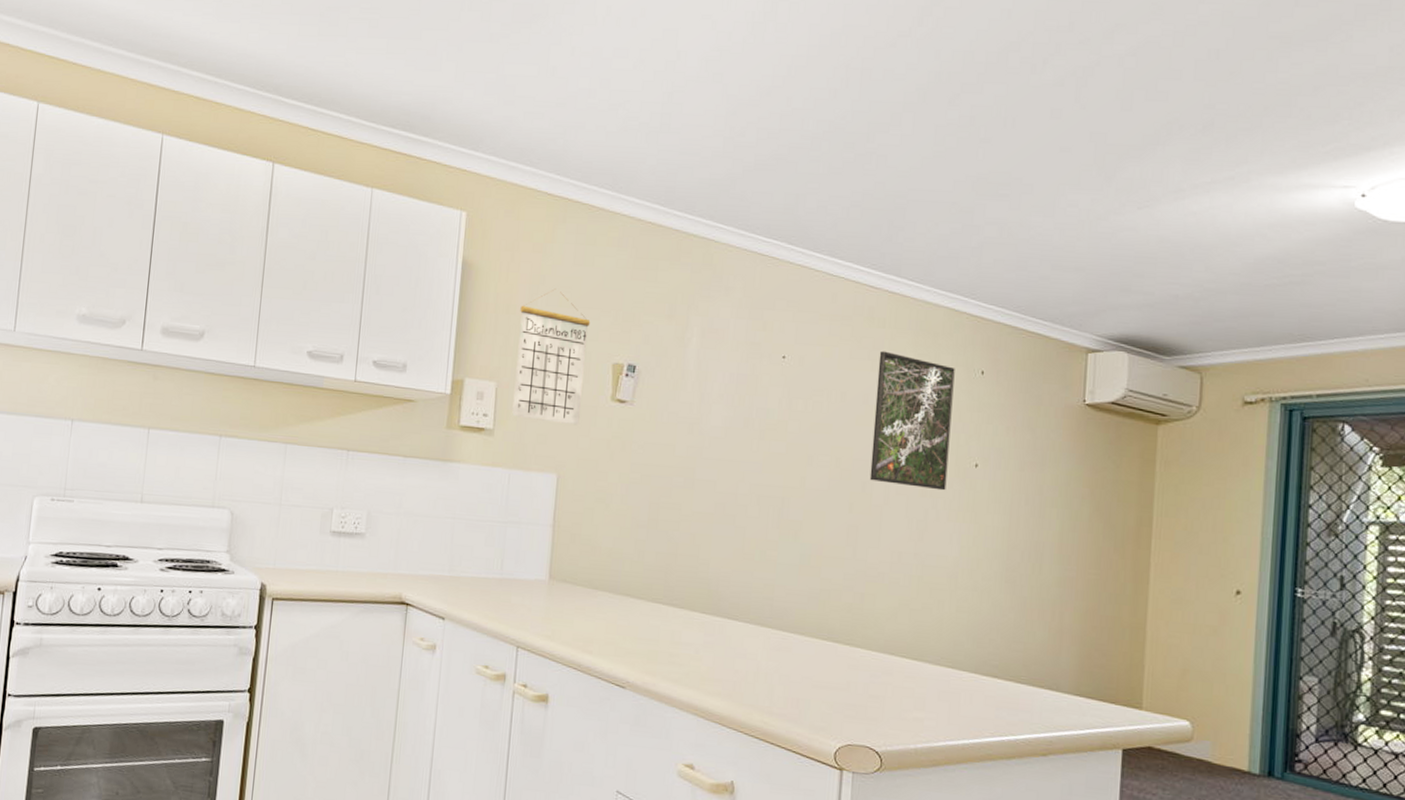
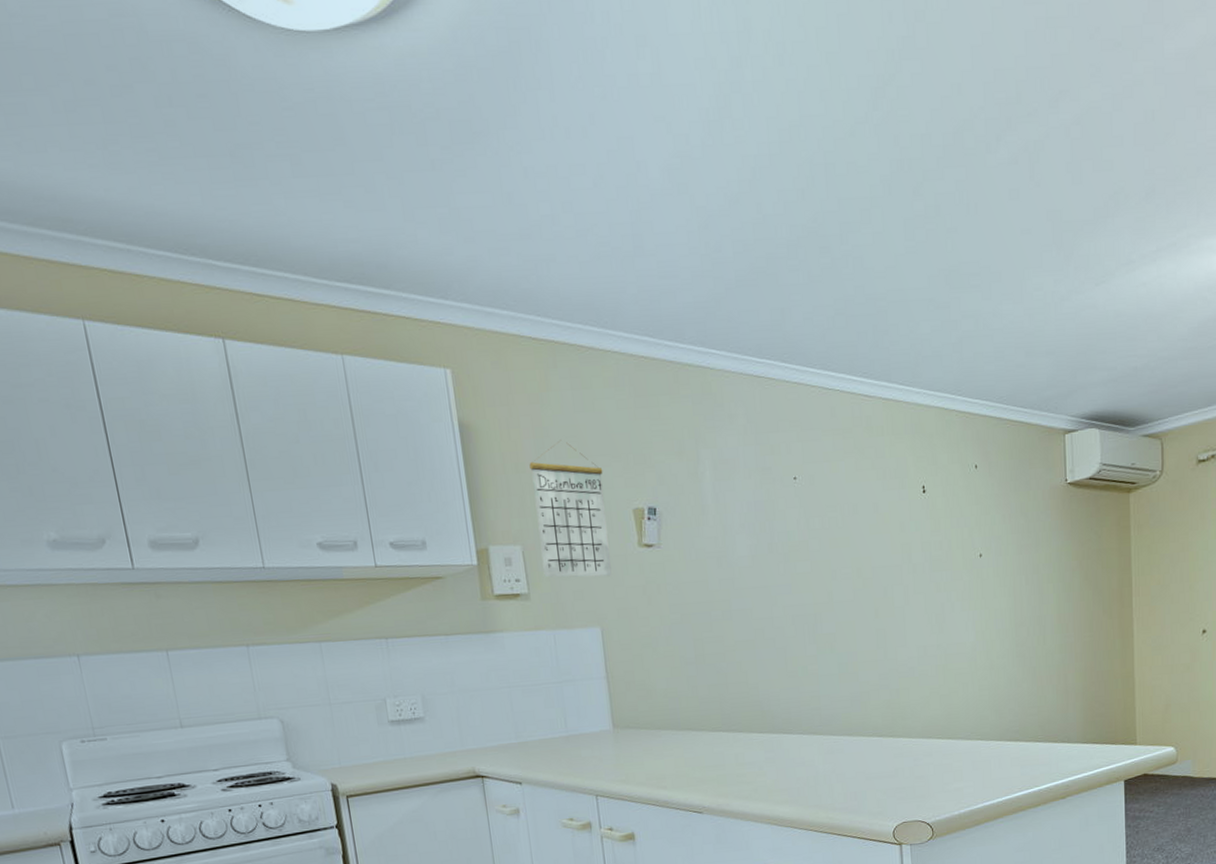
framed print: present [869,350,955,491] -> none [882,458,957,585]

